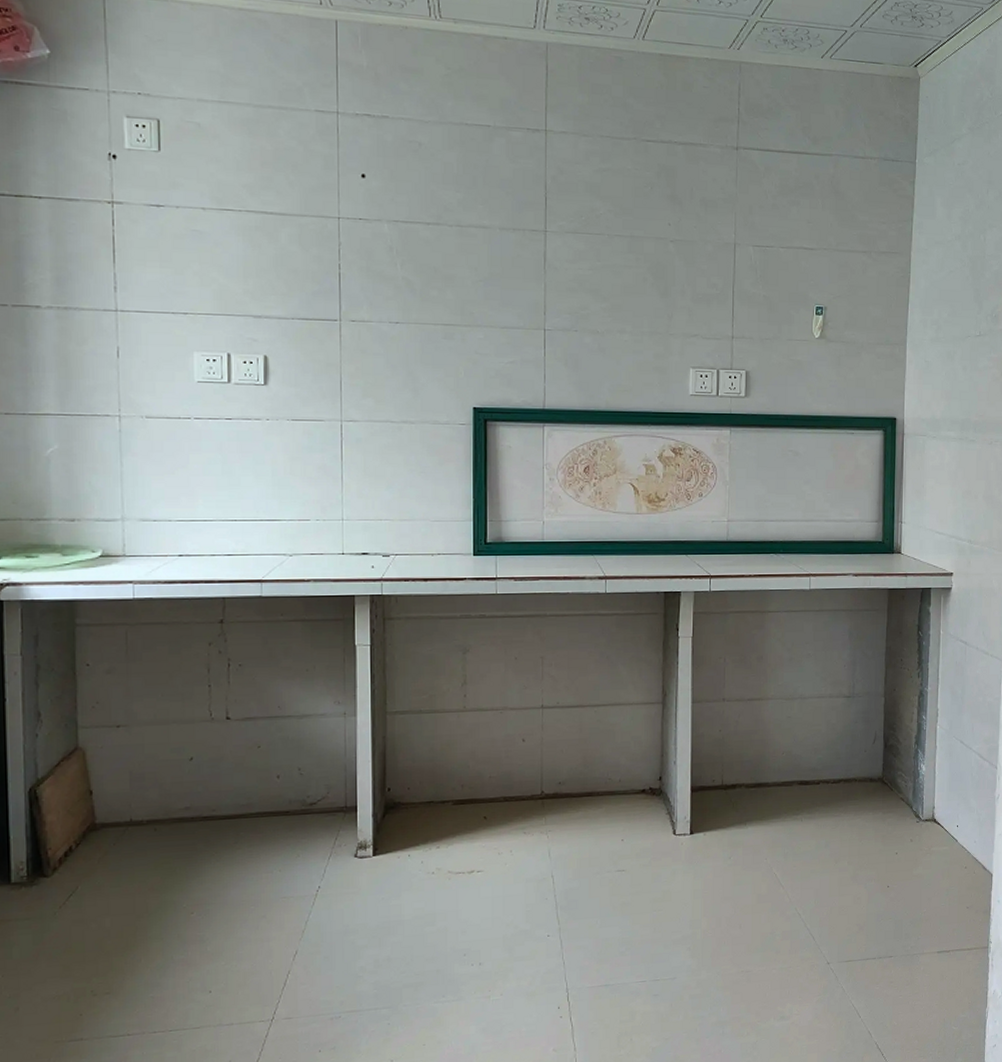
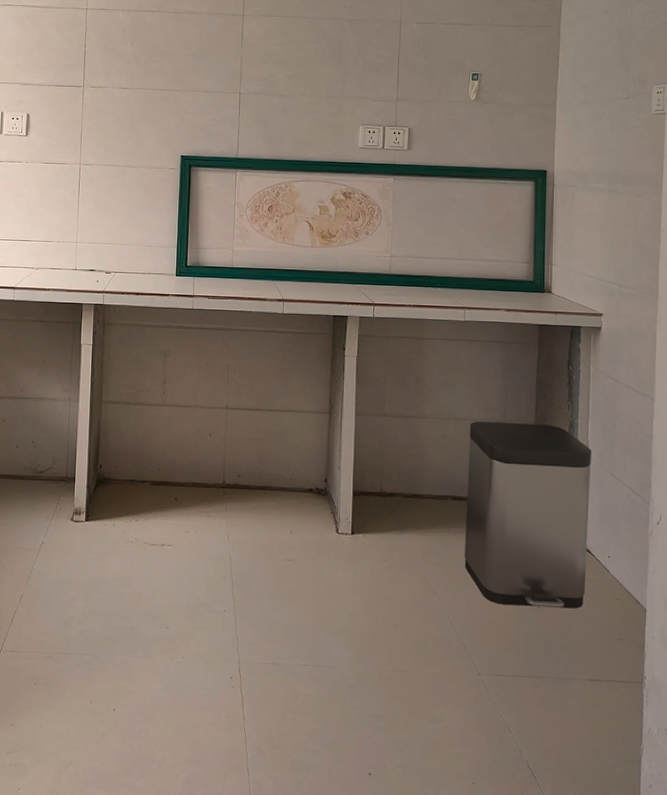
pedal bin: none [812,695,941,889] -> present [464,421,592,609]

